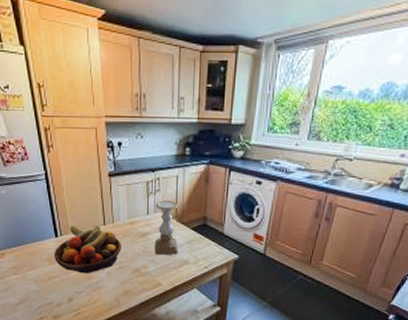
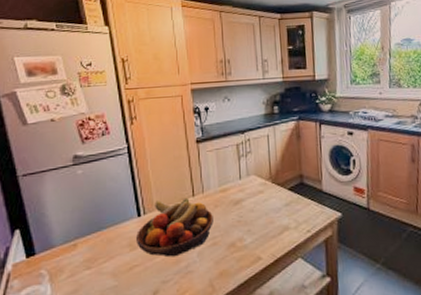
candle holder: present [154,201,179,255] -> none [247,162,277,224]

